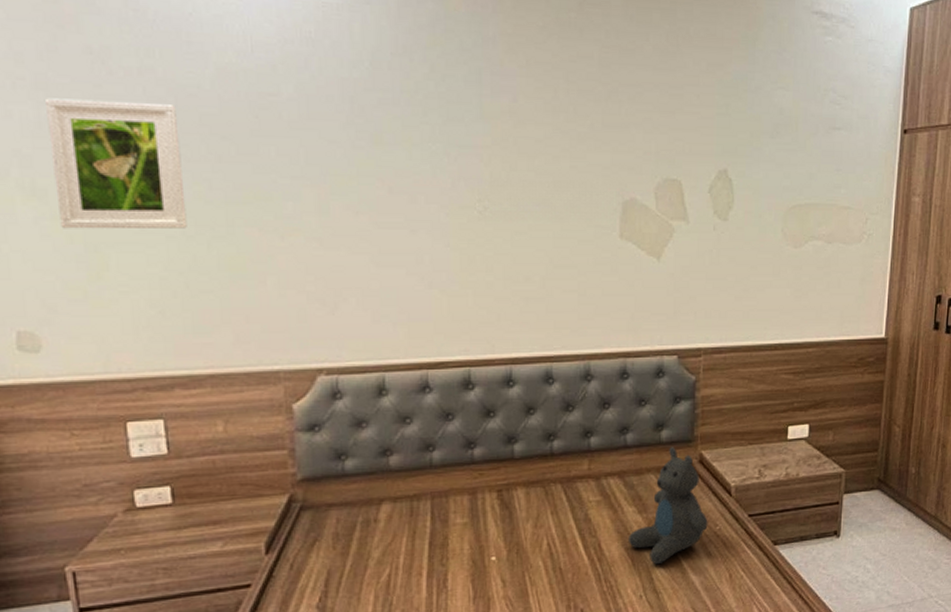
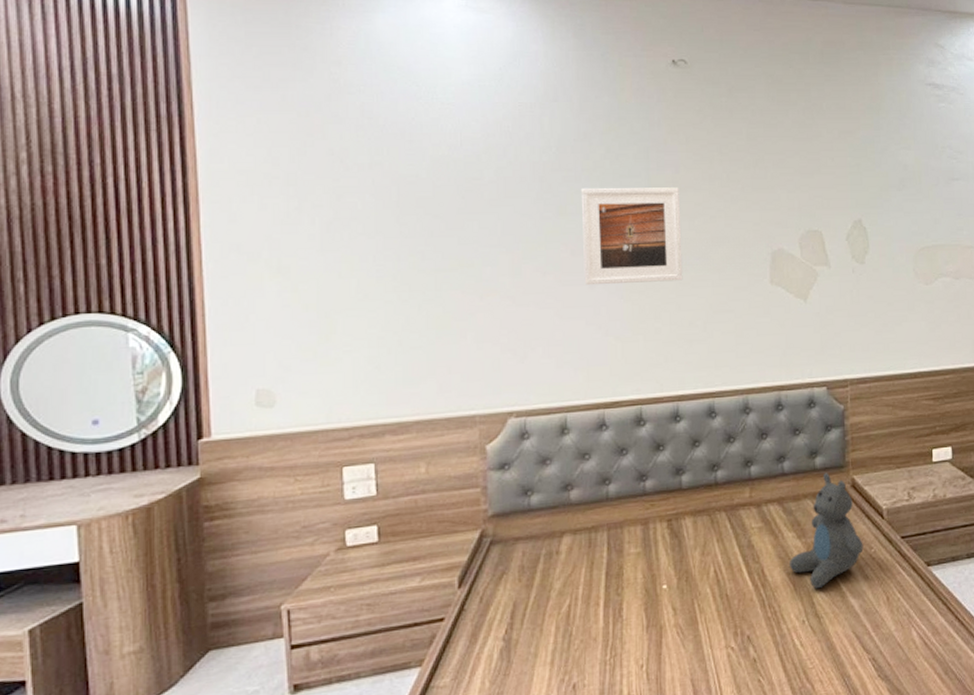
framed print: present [46,98,187,229] -> none [294,191,403,299]
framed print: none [399,113,520,230] -> present [580,187,683,286]

